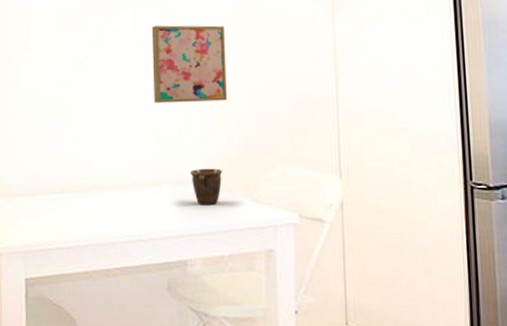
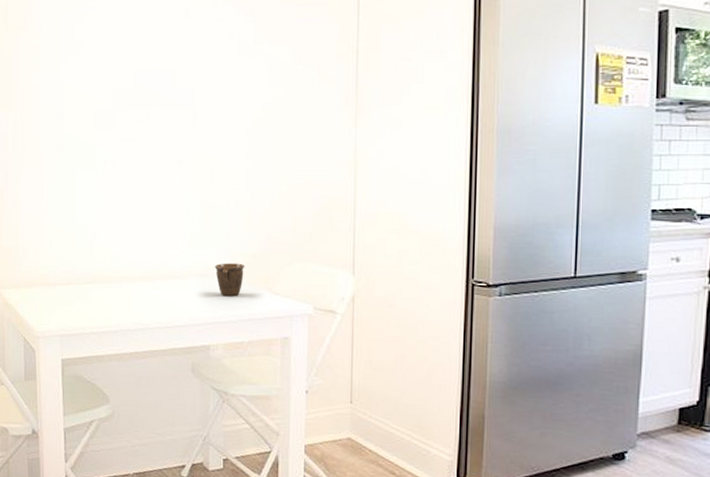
wall art: present [151,25,228,103] -> none [181,126,252,202]

